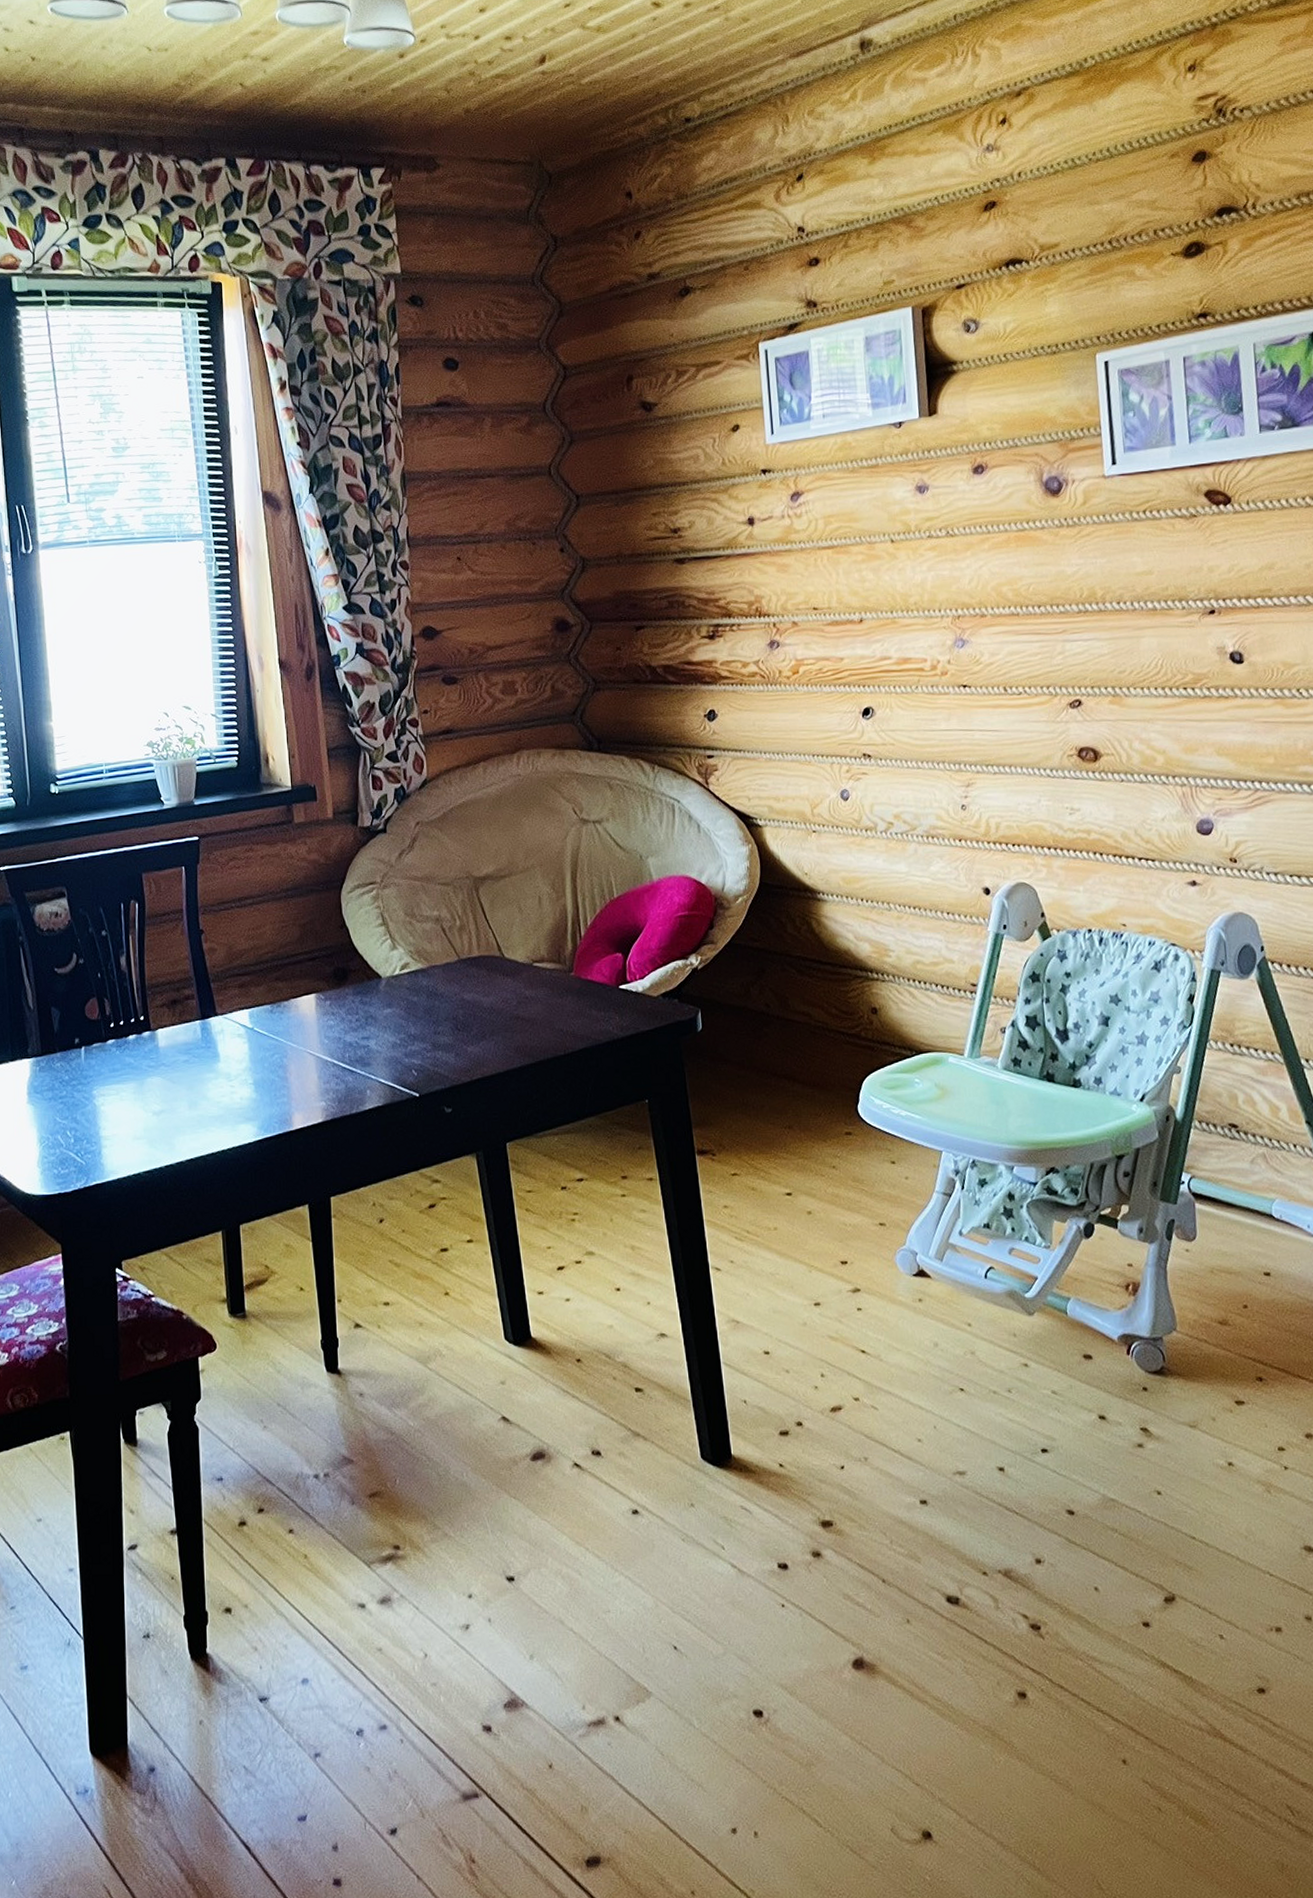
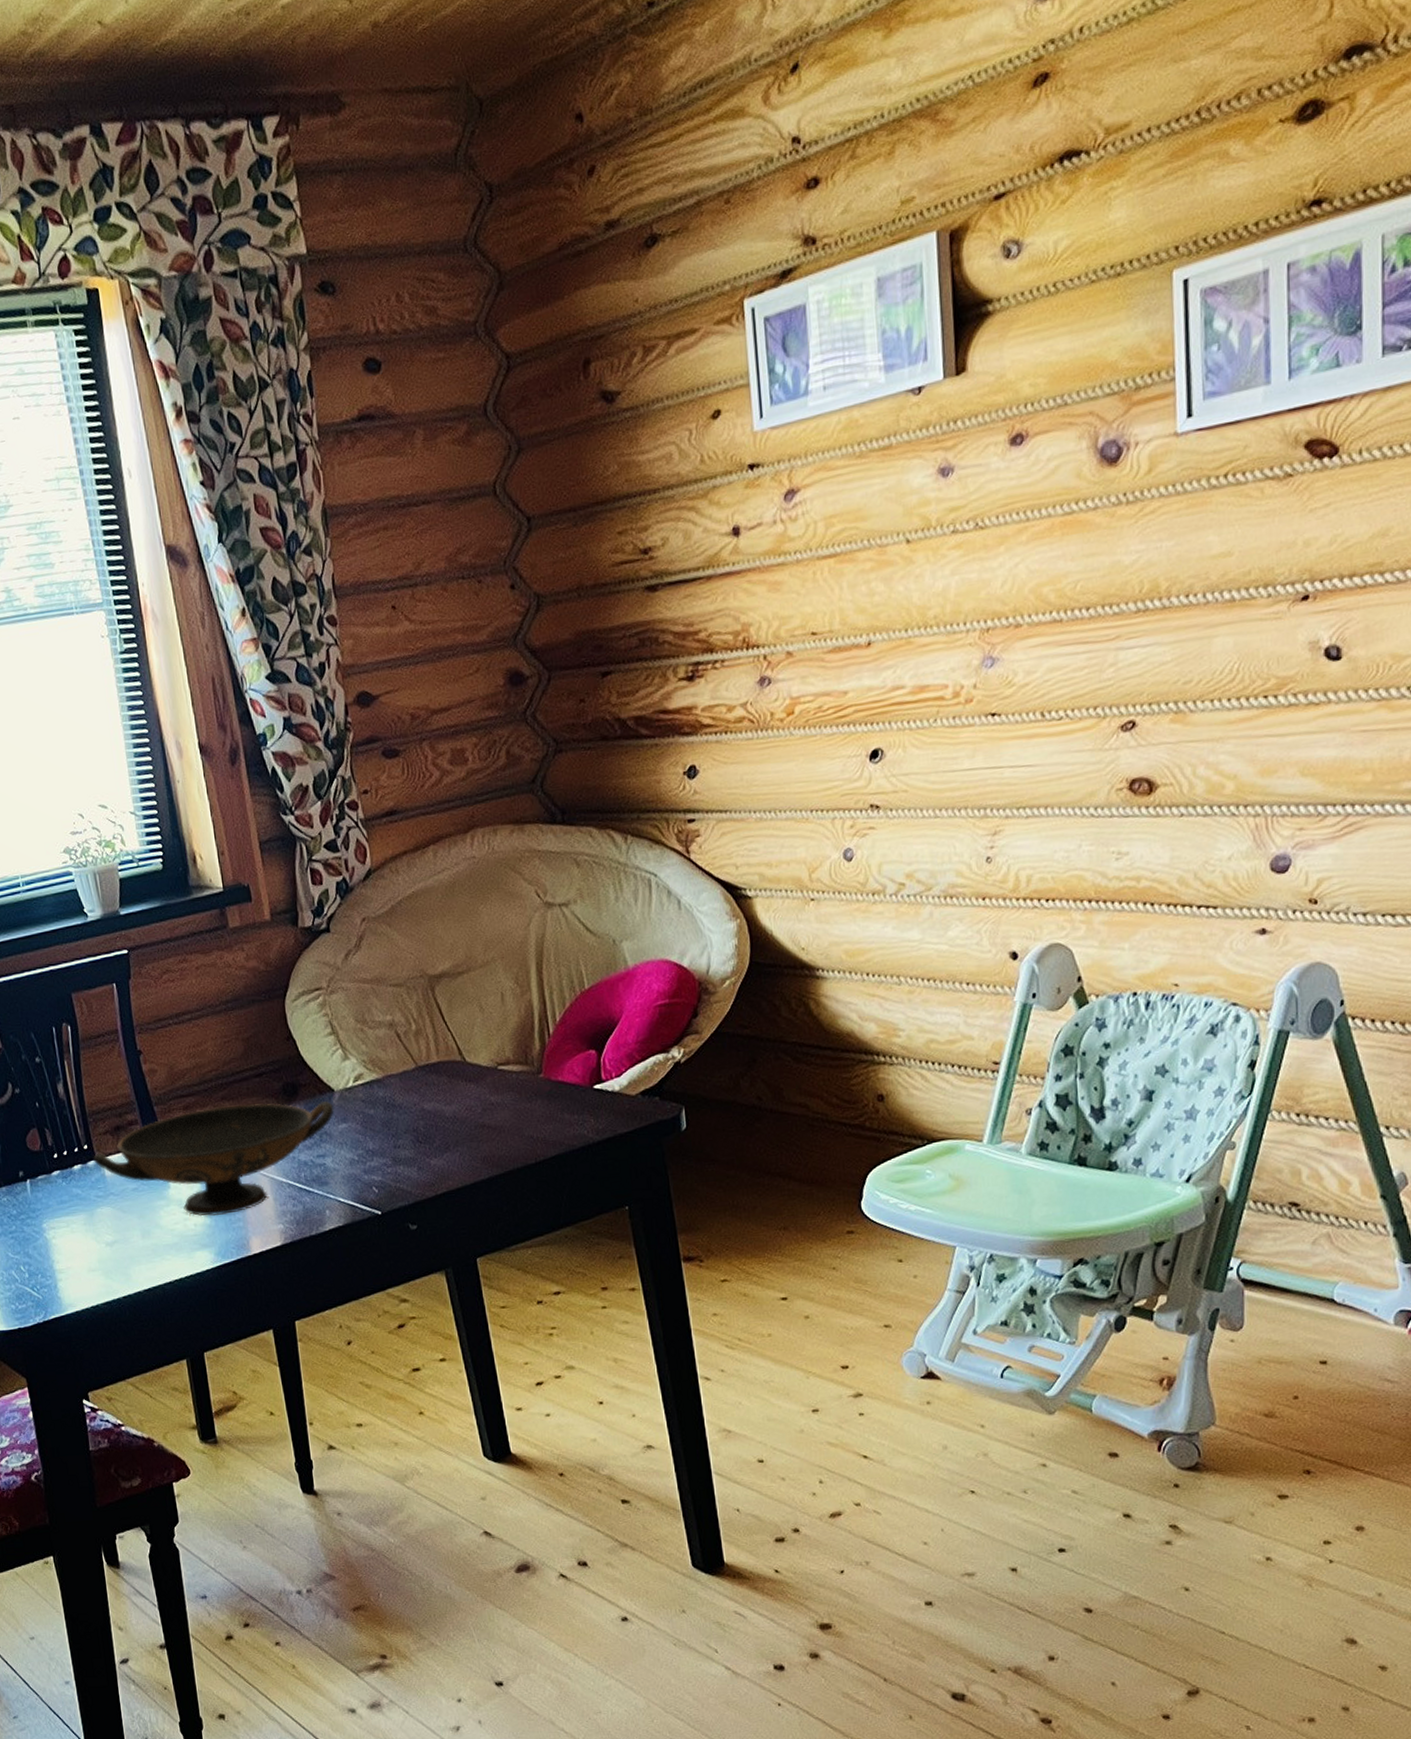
decorative bowl: none [147,985,381,1091] -> present [92,1101,334,1217]

